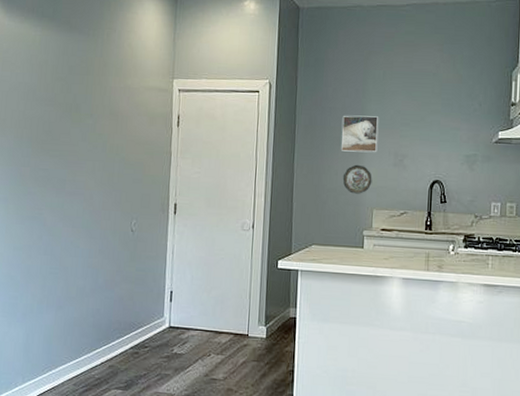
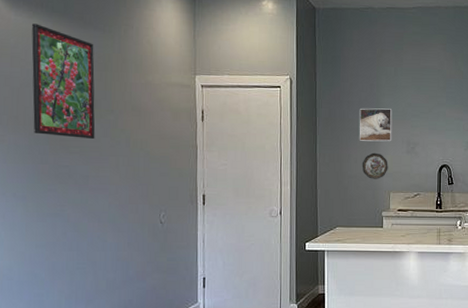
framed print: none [18,28,78,144] -> present [31,23,95,140]

